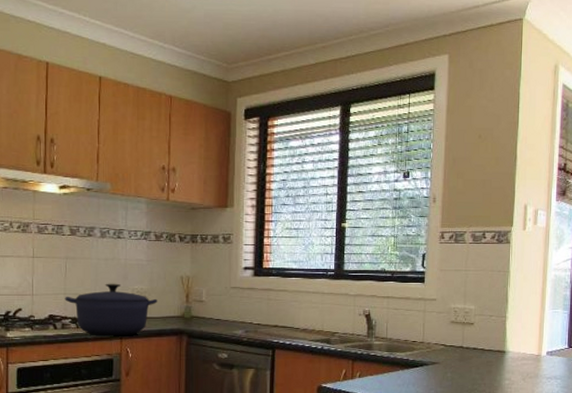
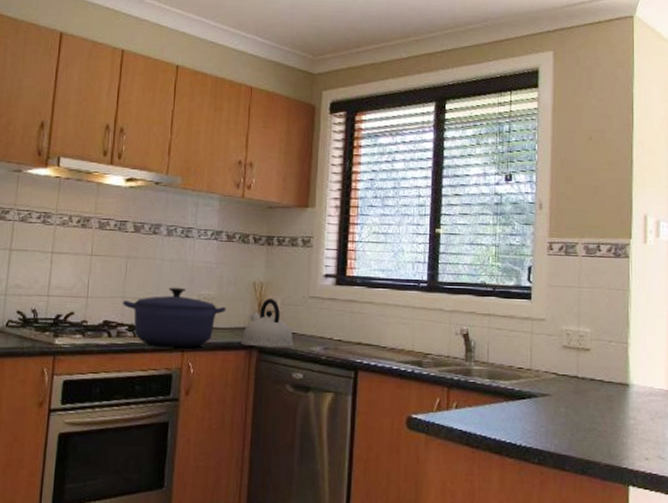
kettle: none [172,290,219,333] -> present [240,299,294,348]

